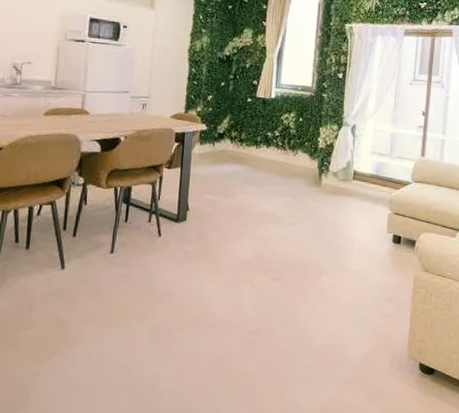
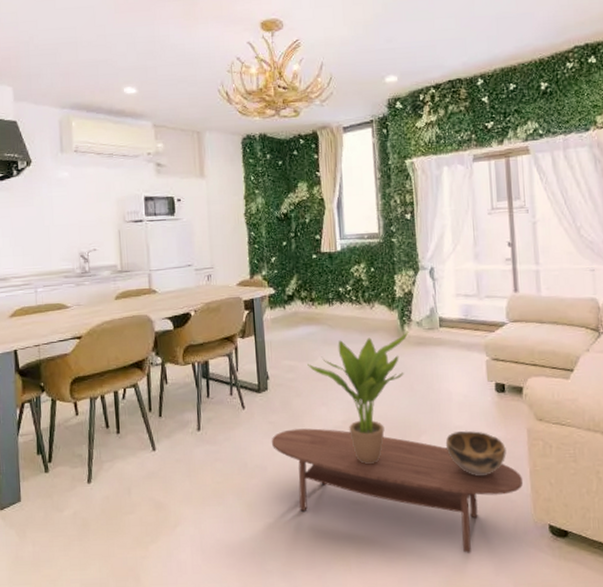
coffee table: none [182,260,404,384] -> present [271,428,523,553]
potted plant: none [228,179,326,298] -> present [307,330,409,464]
decorative bowl: none [342,274,394,316] -> present [445,430,506,476]

